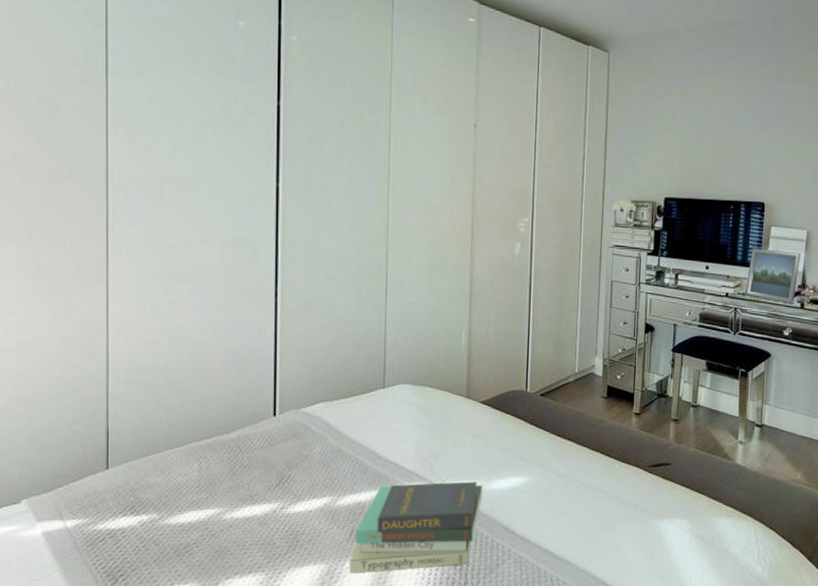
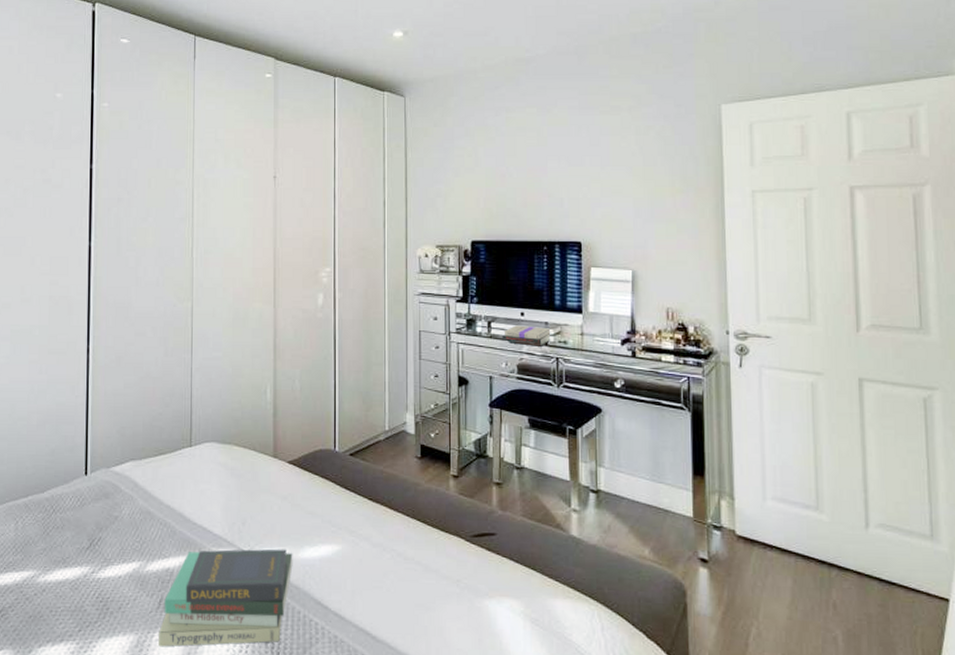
books: none [688,278,732,298] -> present [502,325,551,346]
picture frame: present [745,247,800,304] -> none [567,291,627,352]

